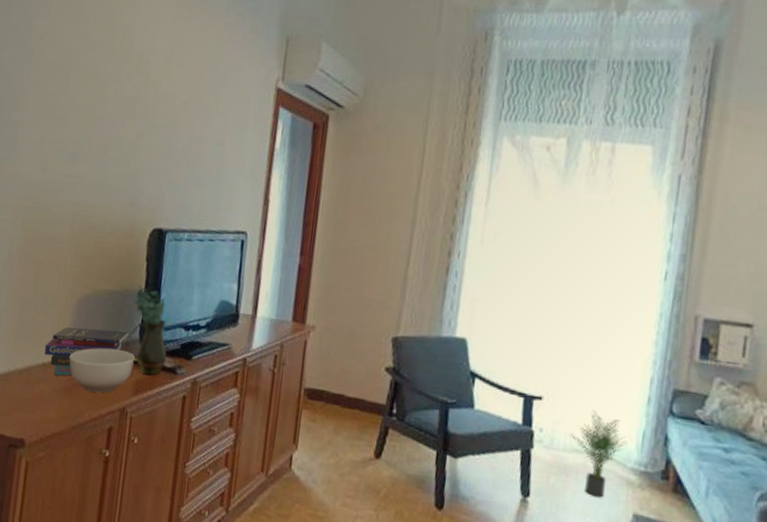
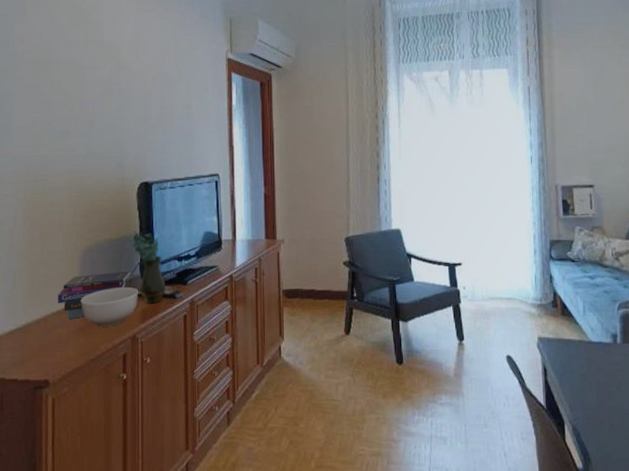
potted plant: present [569,410,627,498] -> none [484,266,525,330]

